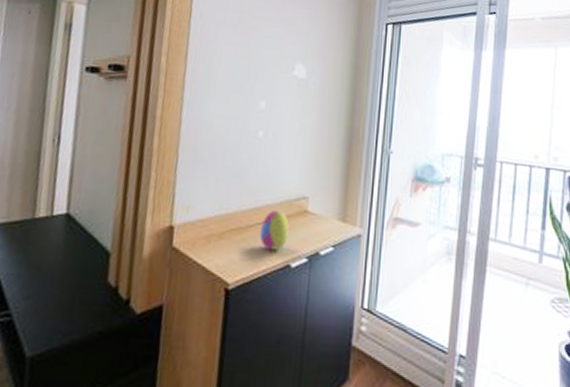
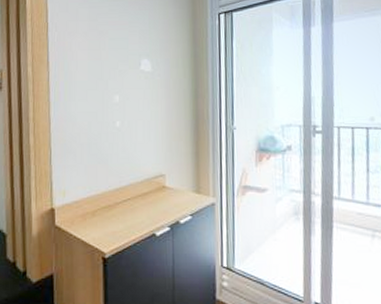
decorative egg: present [259,210,290,250] -> none [126,188,152,222]

